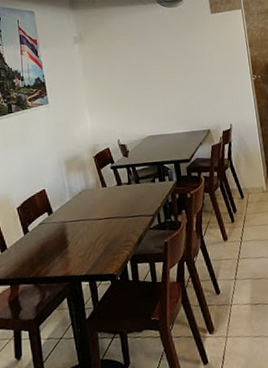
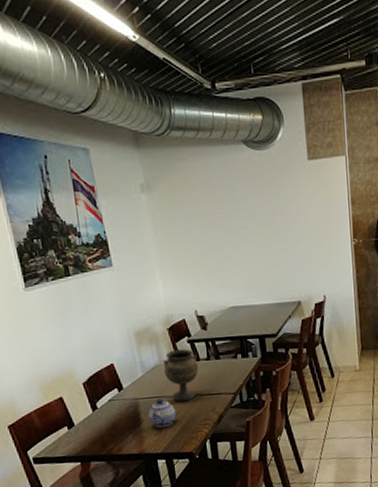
teapot: none [74,221,100,250] -> present [148,399,176,428]
goblet: none [89,174,121,224] -> present [163,349,199,402]

